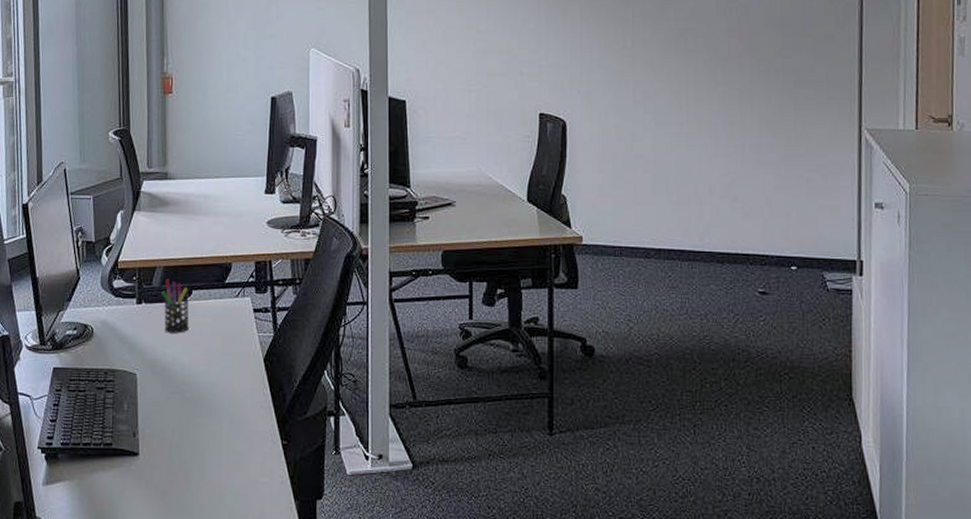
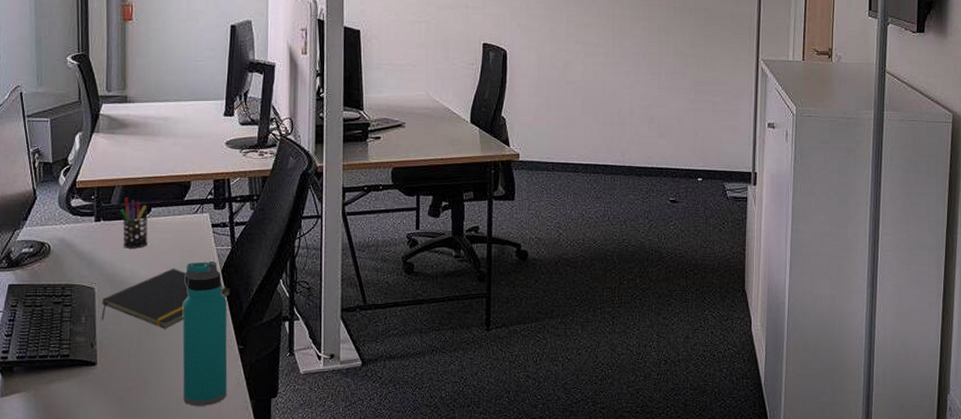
notepad: none [143,355,273,420] -> present [101,268,231,329]
water bottle: none [224,349,271,505] -> present [182,262,228,406]

